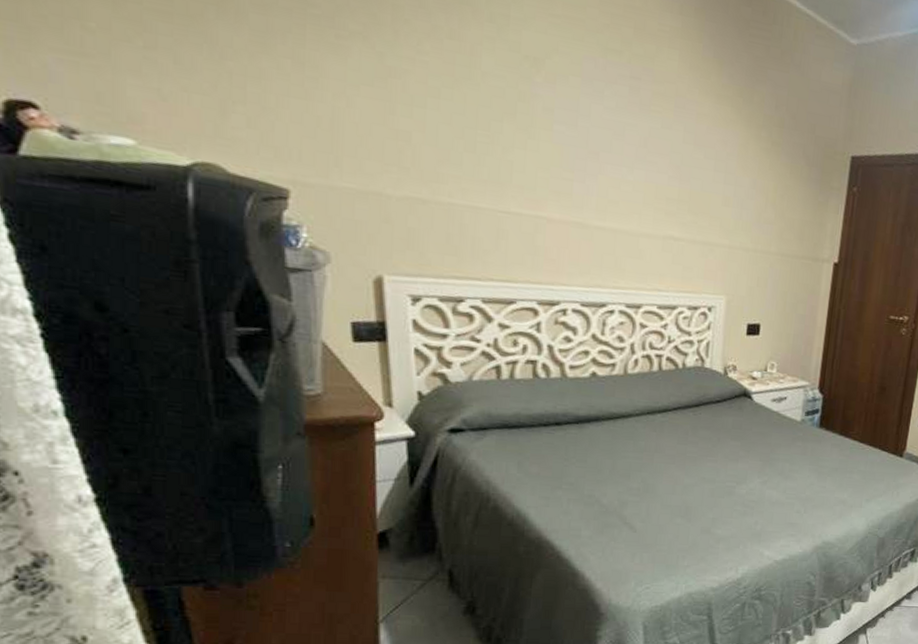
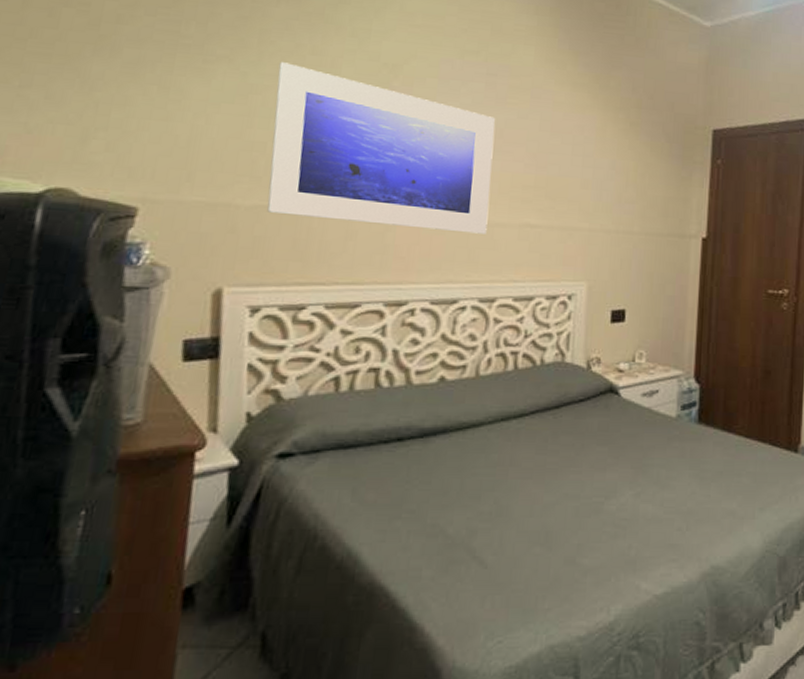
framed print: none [416,44,640,243] -> present [267,62,495,234]

